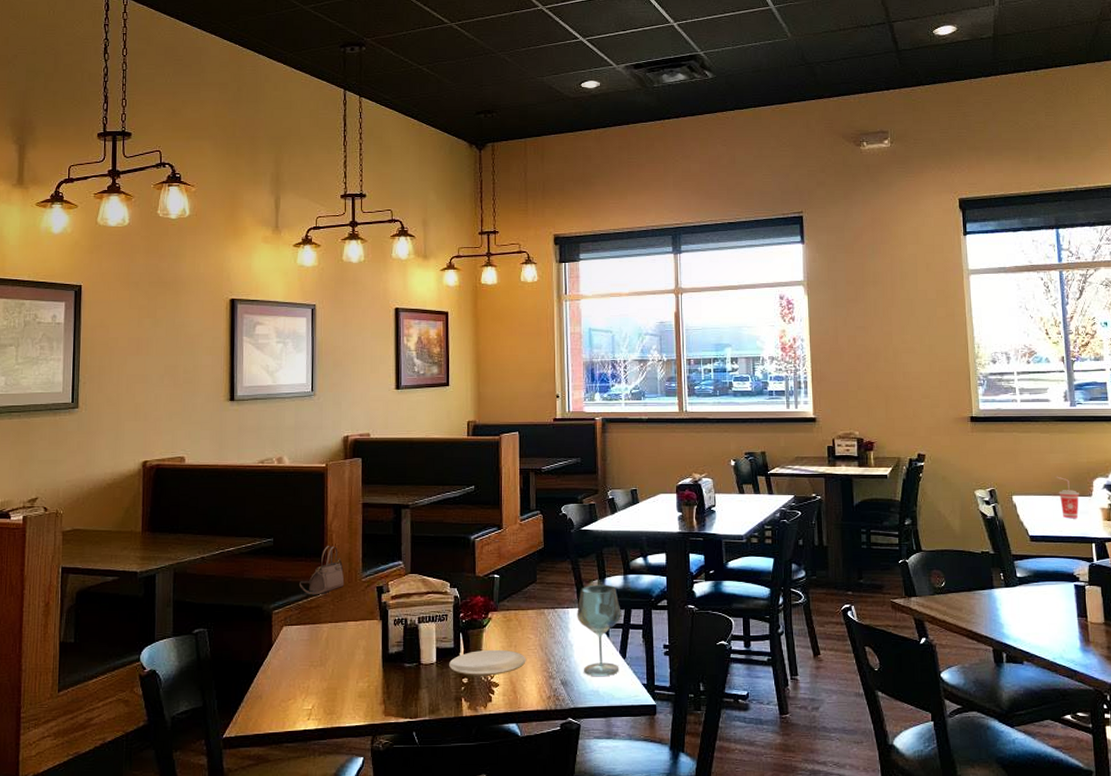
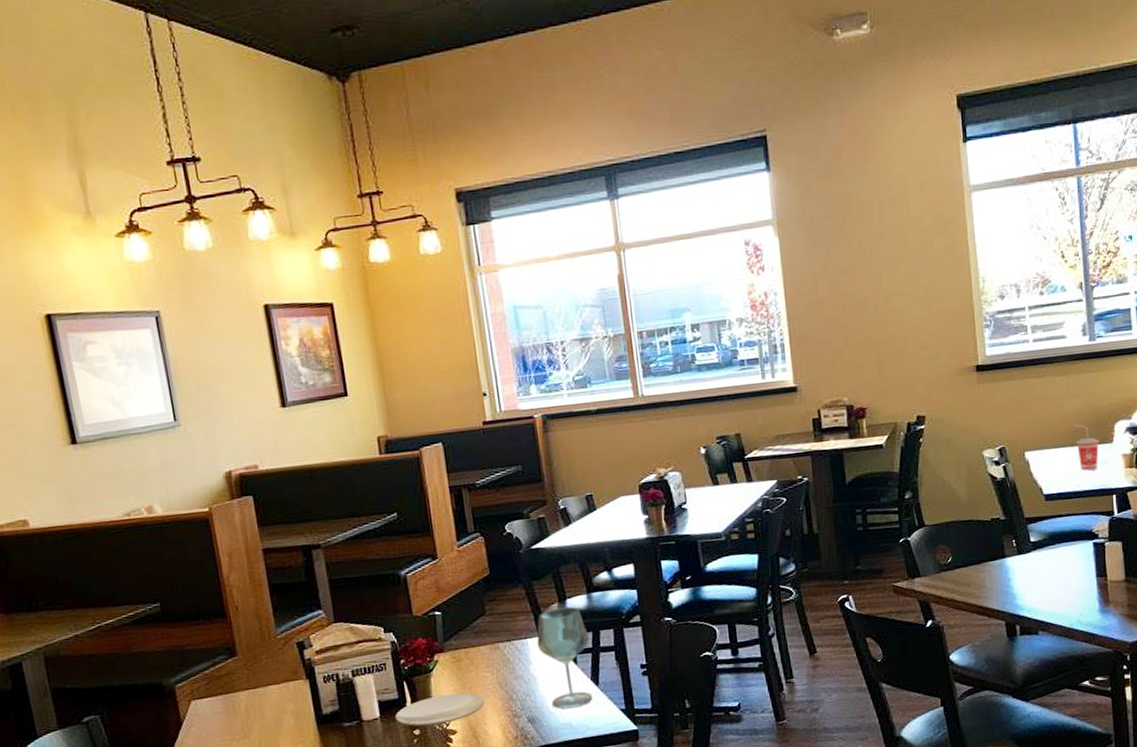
handbag: present [298,545,345,595] -> none [201,602,257,662]

